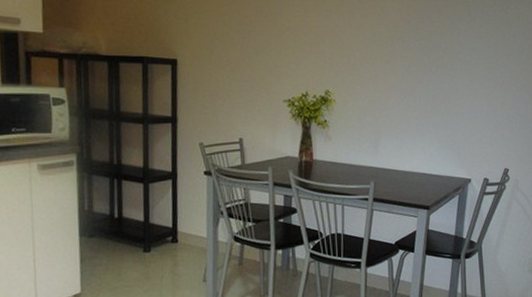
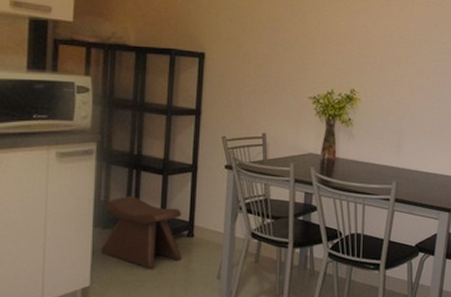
stool: none [89,204,168,274] -> present [101,195,182,268]

